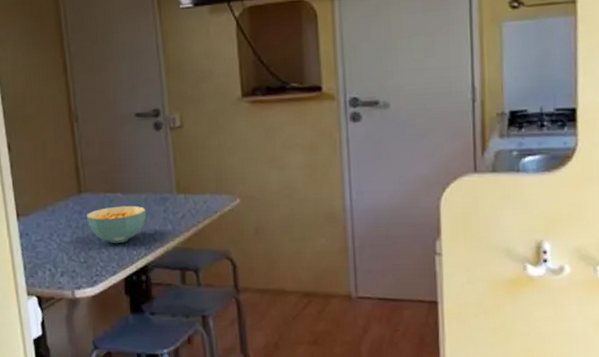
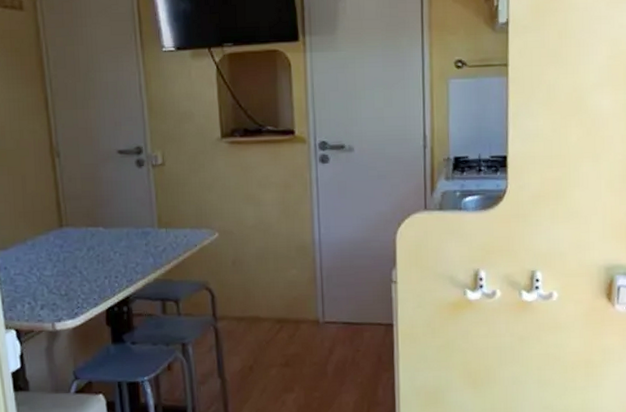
cereal bowl: present [86,205,146,244] -> none [67,239,128,277]

